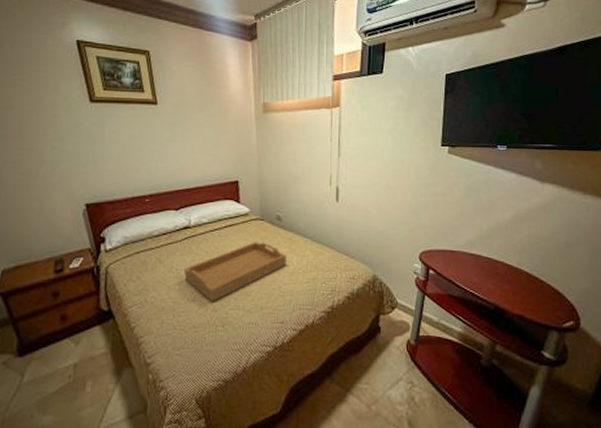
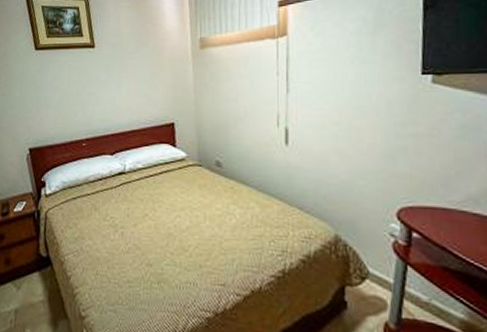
serving tray: present [183,242,286,302] -> none [118,190,228,256]

